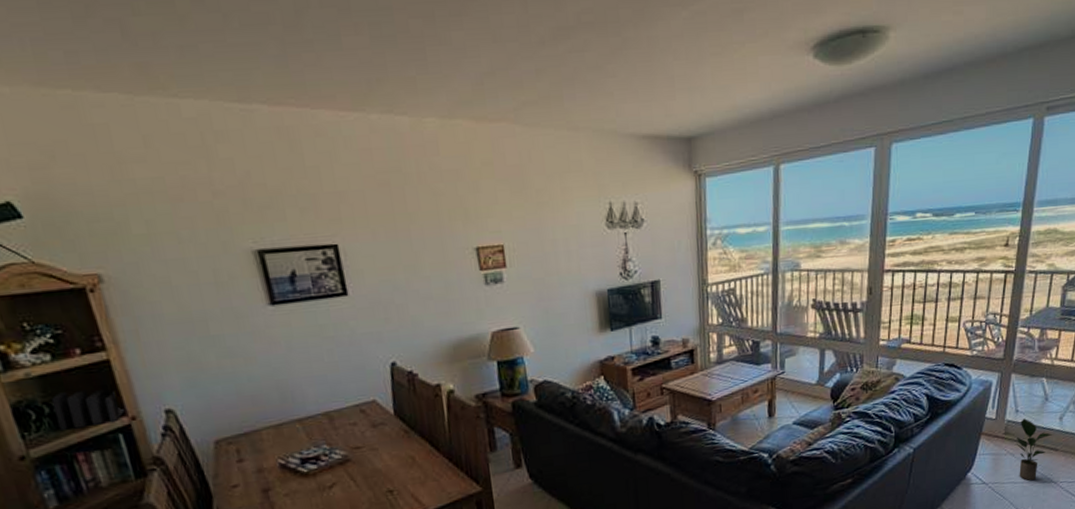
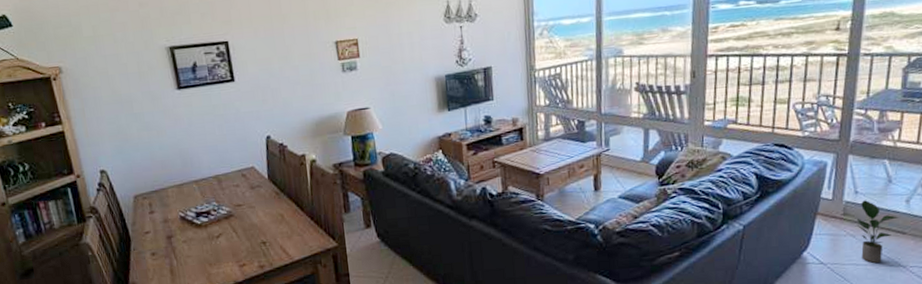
books: present [51,390,125,430] -> none [24,154,73,184]

